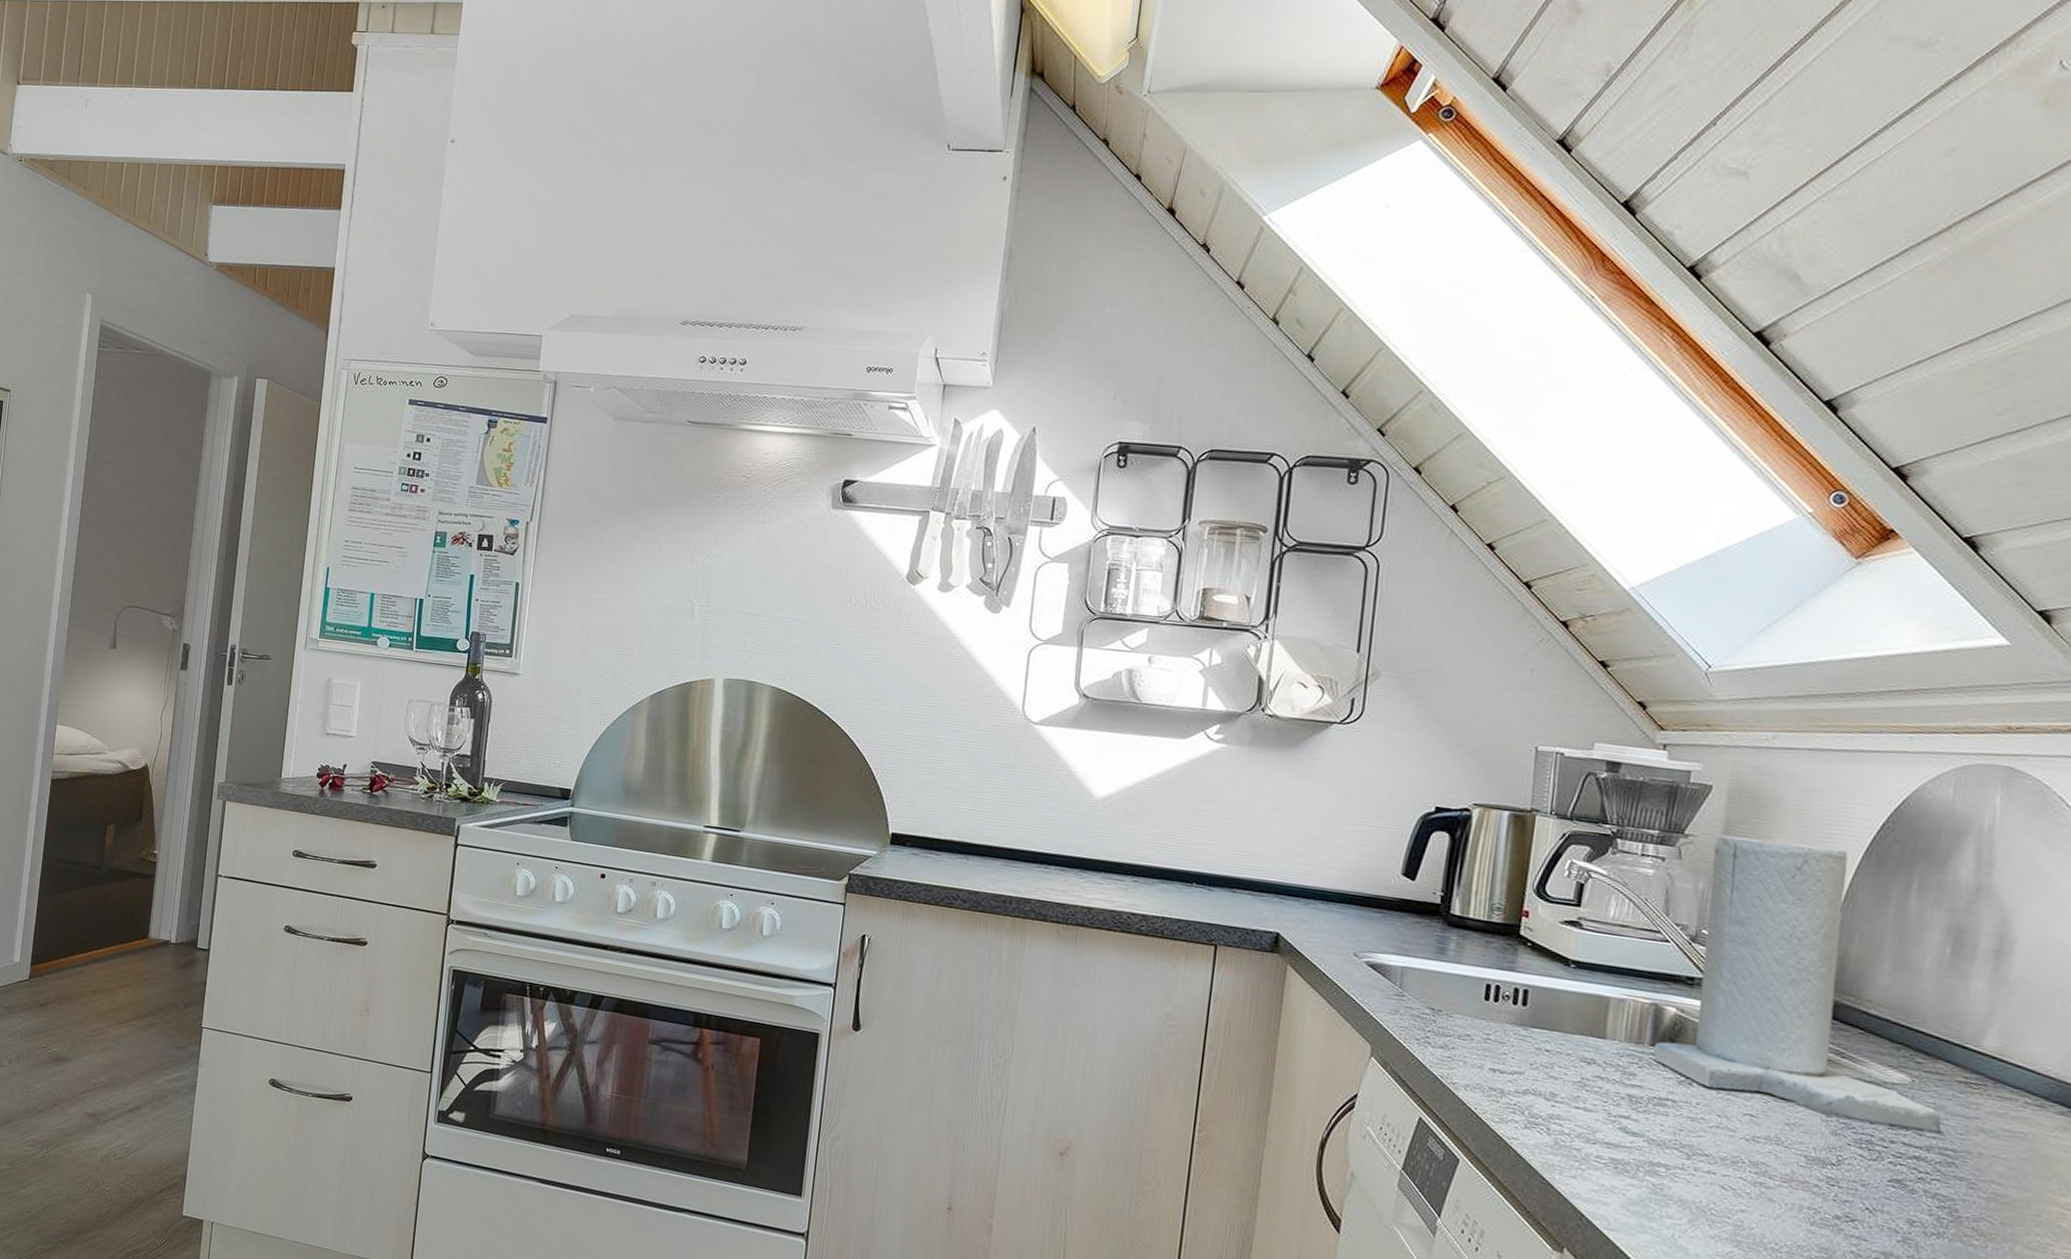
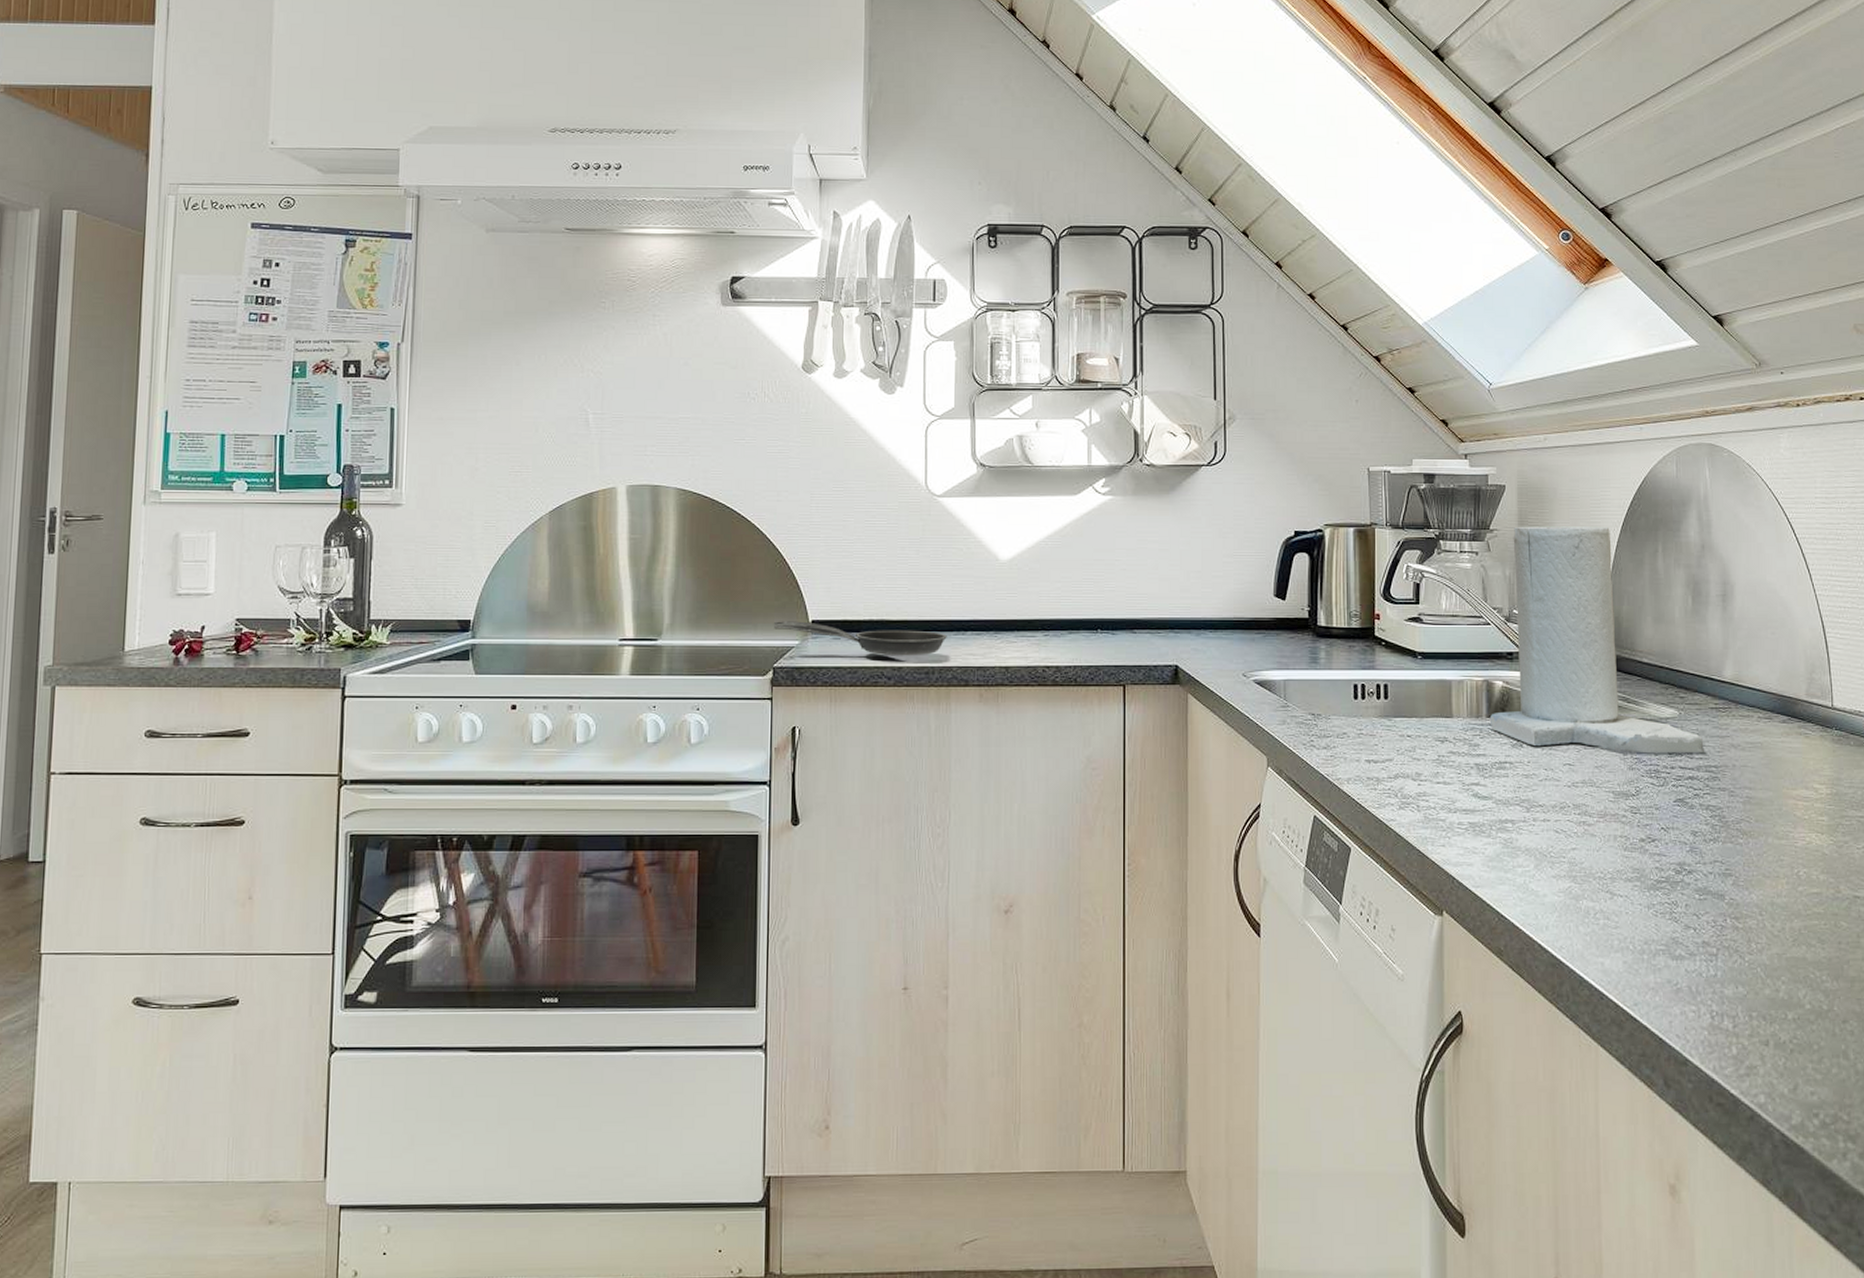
frying pan: none [853,829,1029,884] -> present [773,621,947,656]

